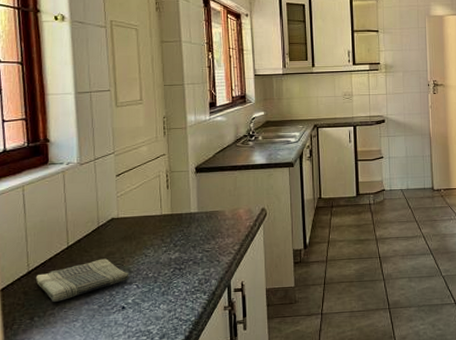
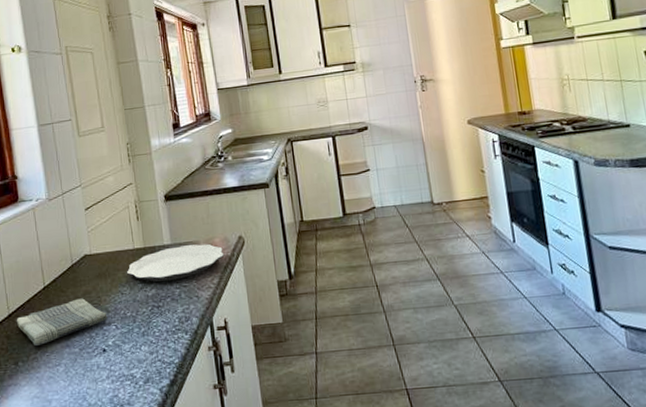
plate: none [153,213,246,246] -> present [127,243,223,282]

